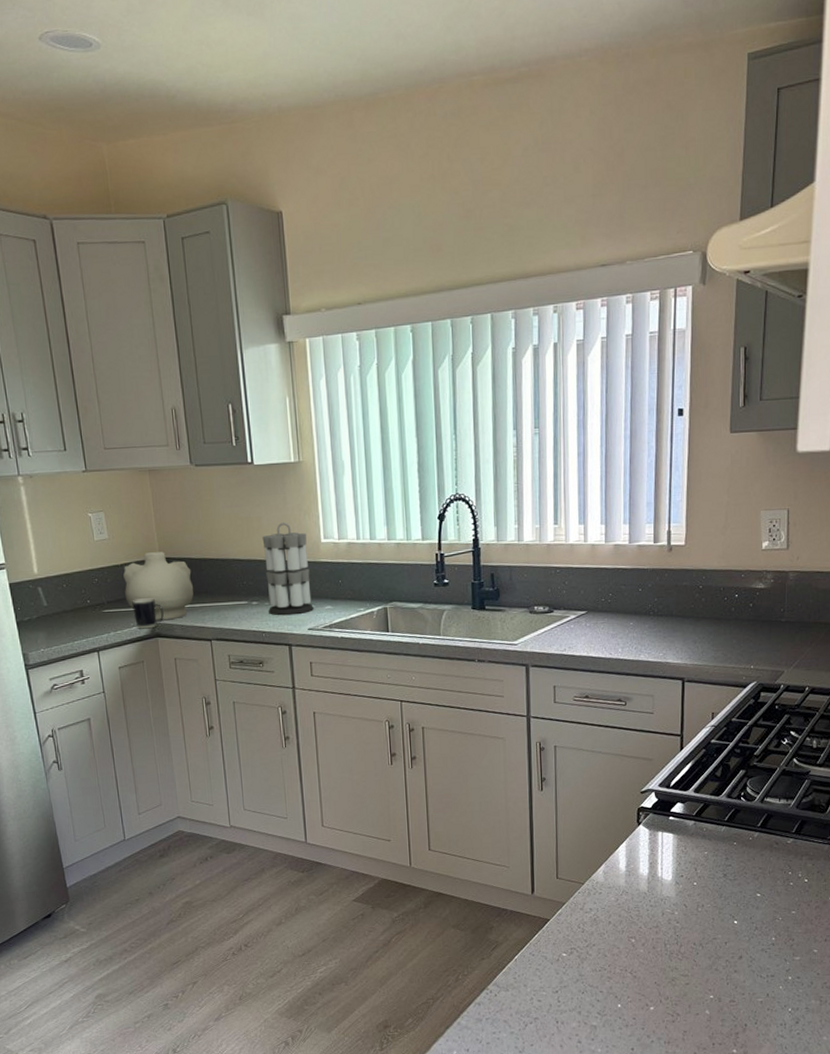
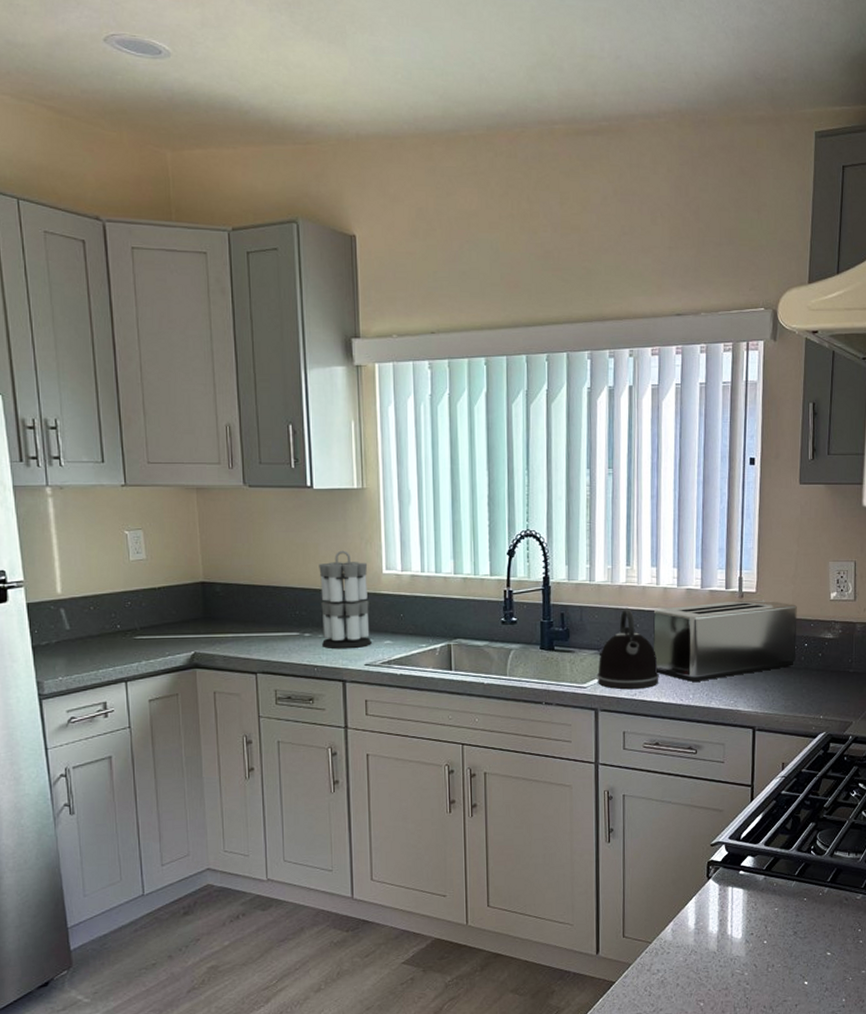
ceramic jug: present [122,552,194,621] -> none [159,576,240,650]
mug: present [132,598,164,629] -> none [169,625,204,659]
kettle: none [527,565,588,645] -> present [596,607,659,689]
toaster: none [581,551,727,637] -> present [652,599,797,683]

